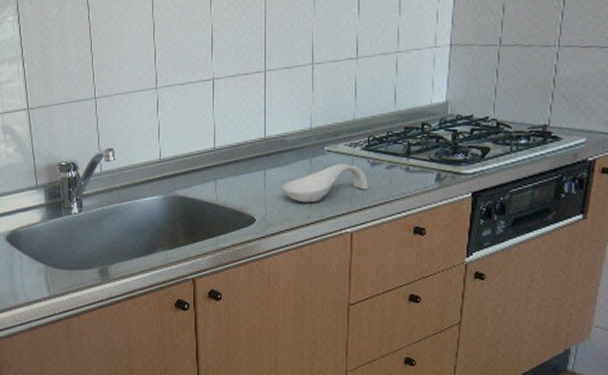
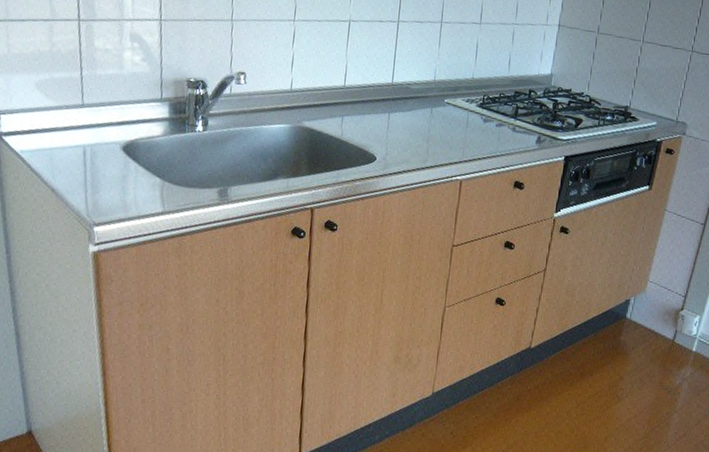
spoon rest: present [282,164,368,203] -> none [403,116,480,149]

